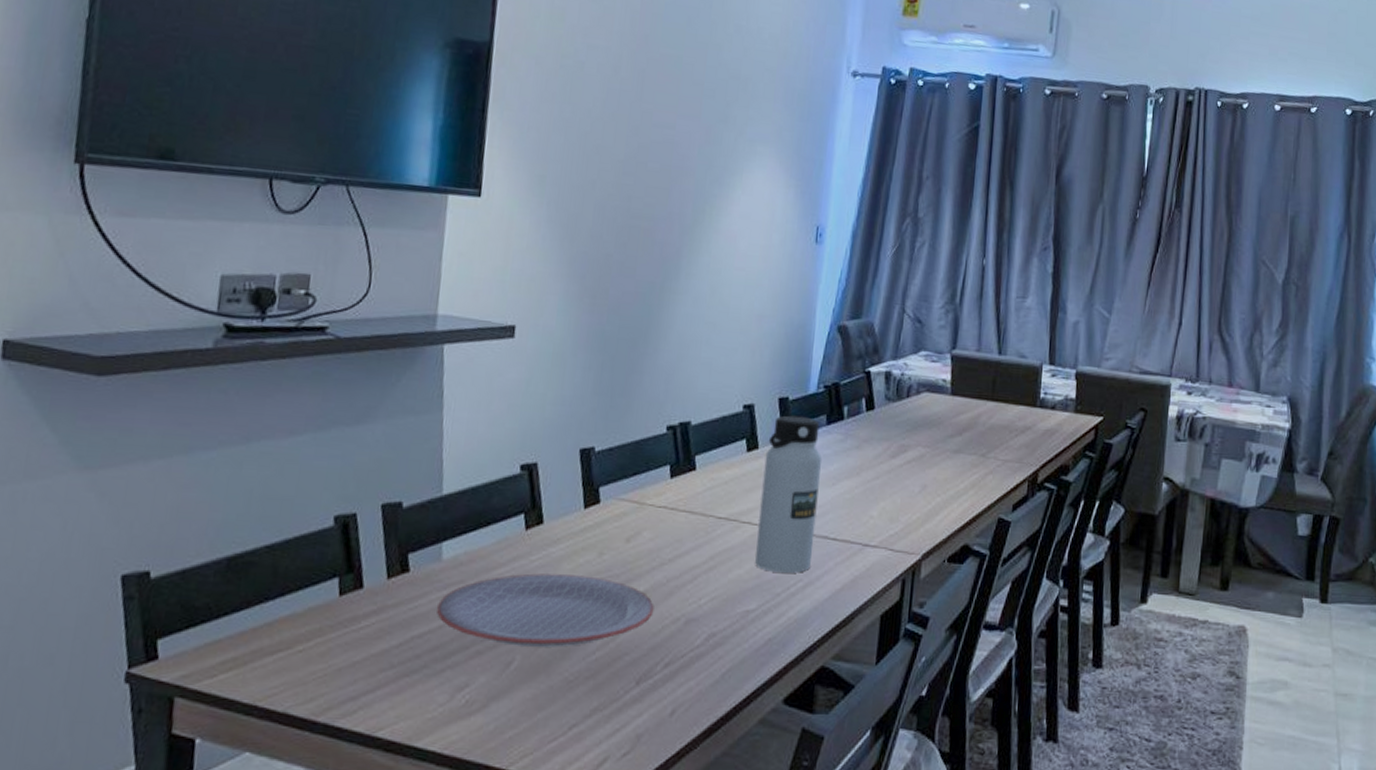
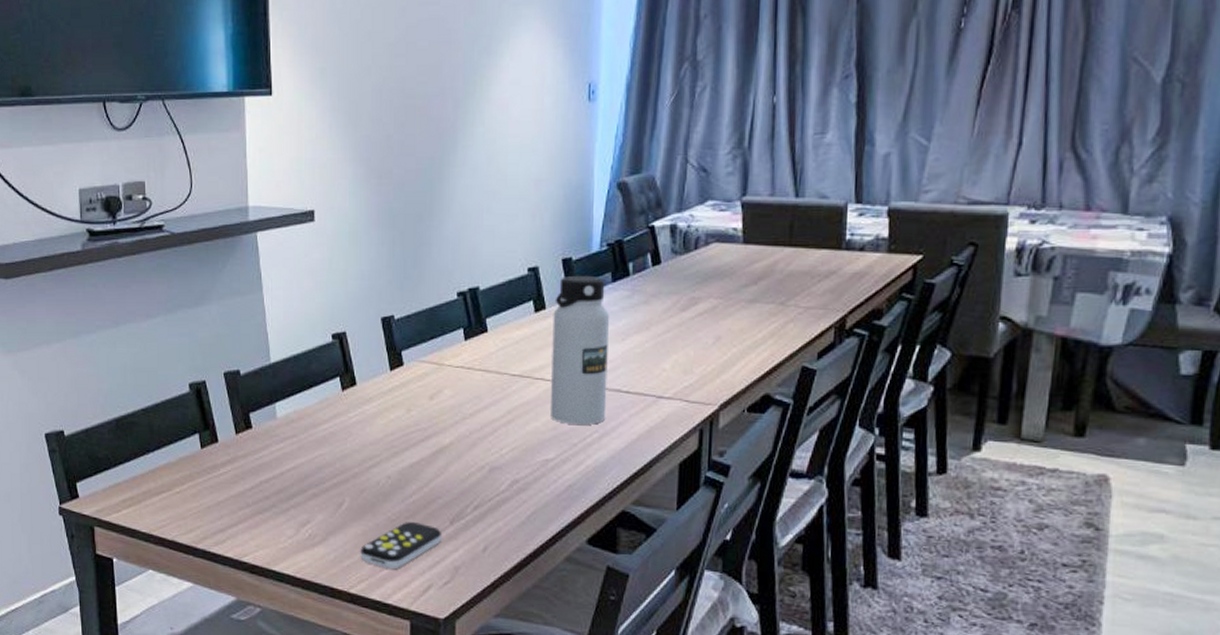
plate: present [437,573,654,647] -> none [278,428,460,491]
remote control: none [526,683,626,740] -> present [360,522,442,570]

